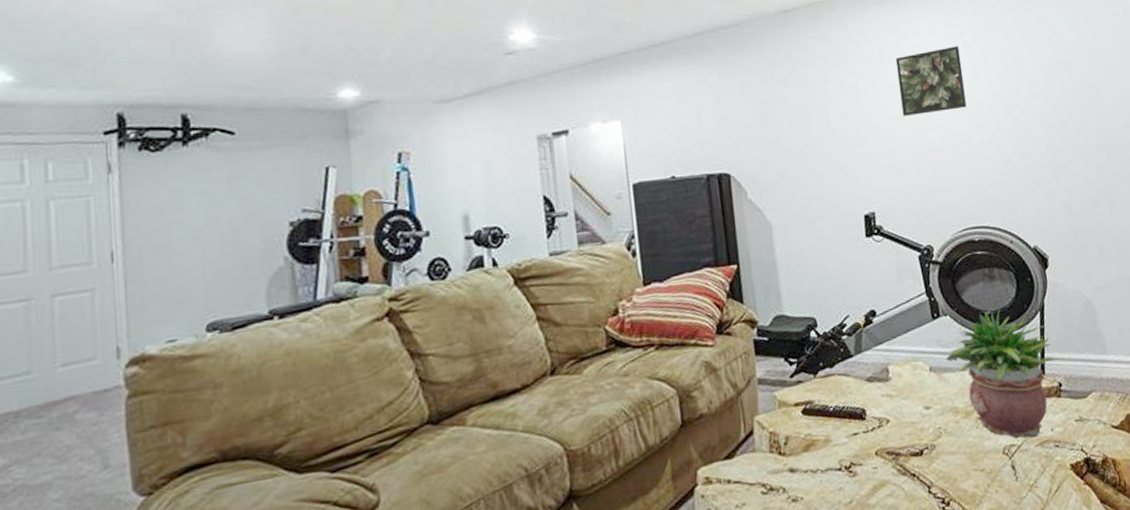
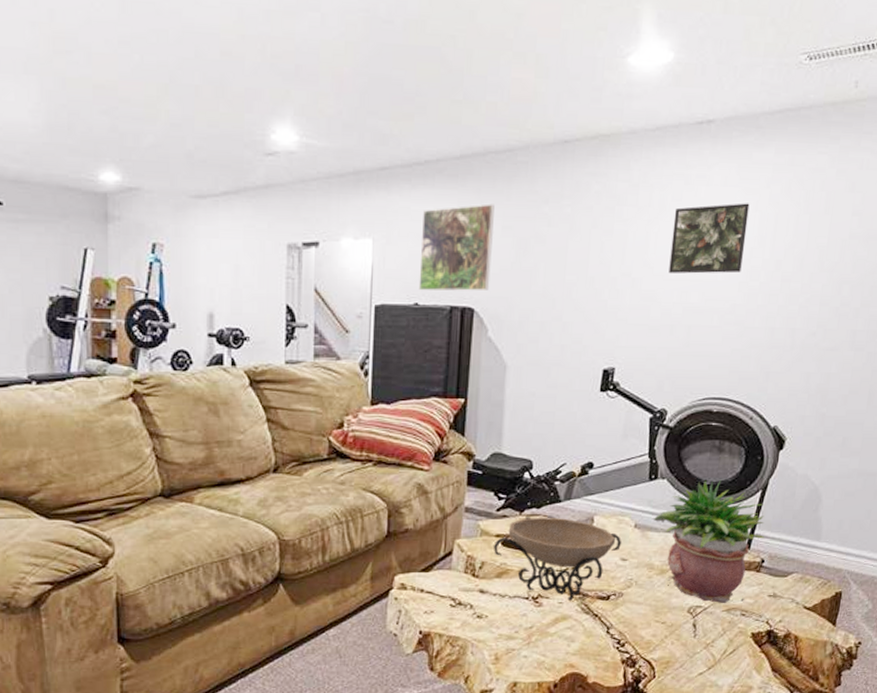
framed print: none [666,74,741,164] -> present [418,204,495,291]
decorative bowl: none [793,373,922,464] -> present [493,517,622,601]

